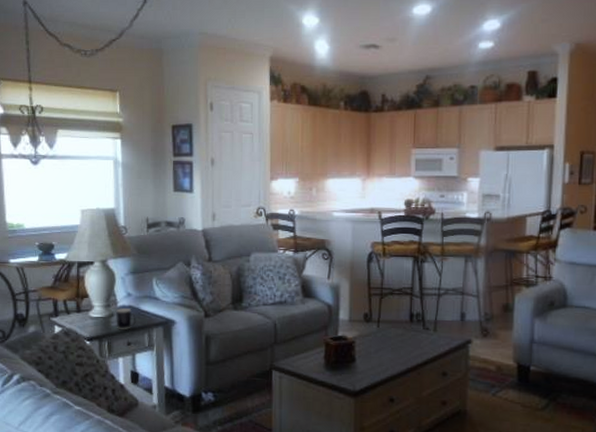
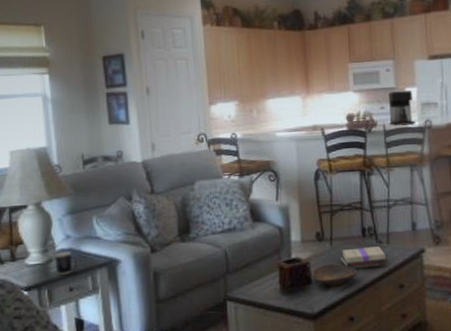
decorative bowl: none [357,344,402,368] -> present [312,263,358,287]
books: none [386,332,433,354] -> present [341,246,388,269]
coffee maker: none [448,181,475,215] -> present [388,91,415,126]

